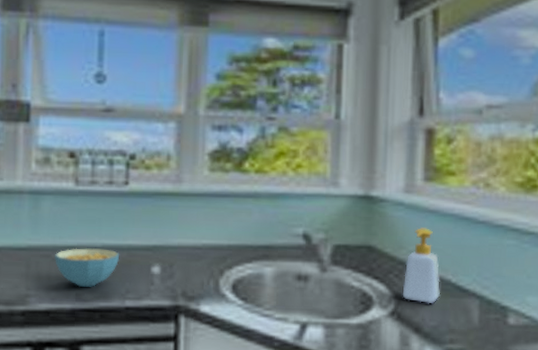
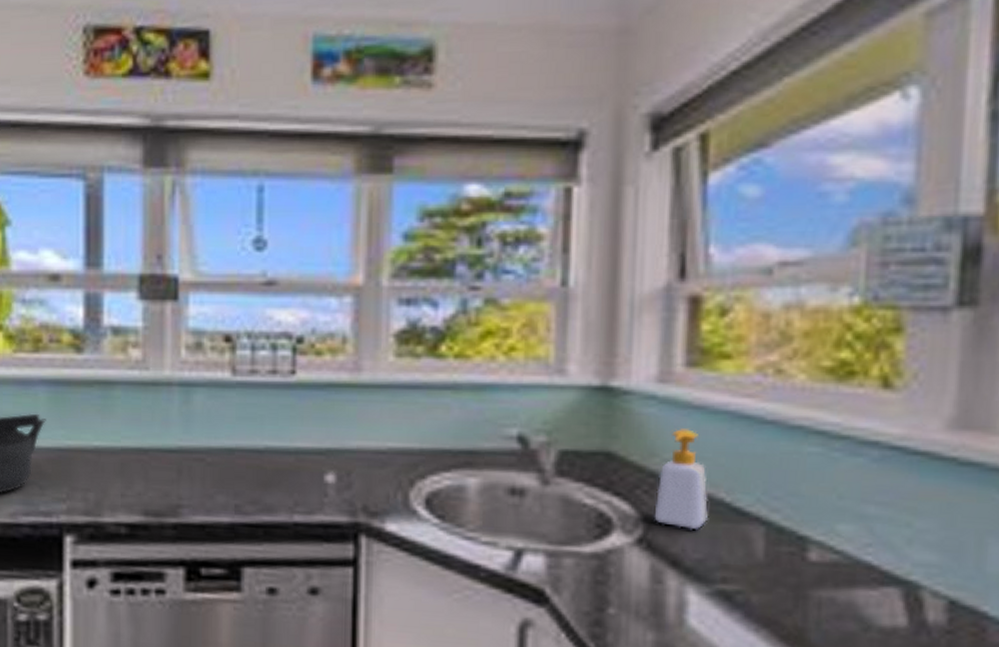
cereal bowl: present [55,248,120,287] -> none [210,450,286,498]

